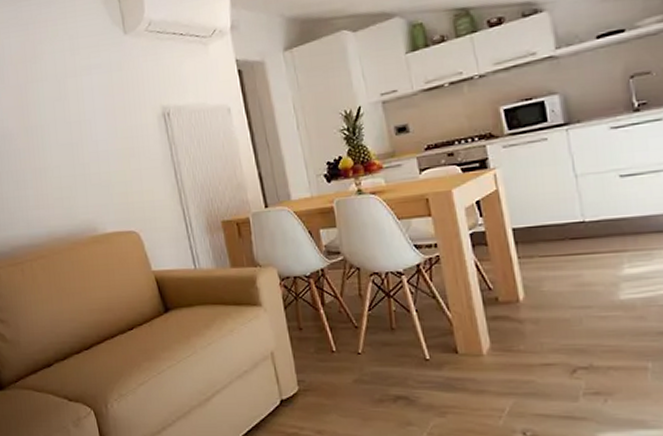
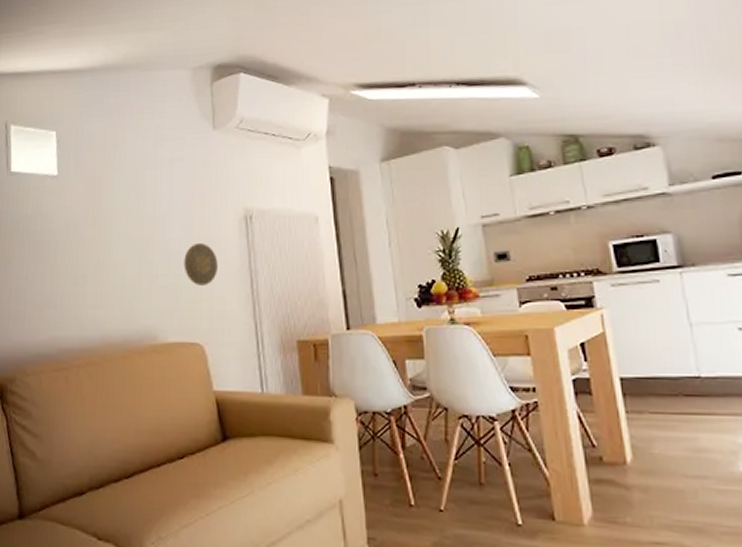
decorative plate: none [112,142,144,181] -> present [184,243,218,286]

